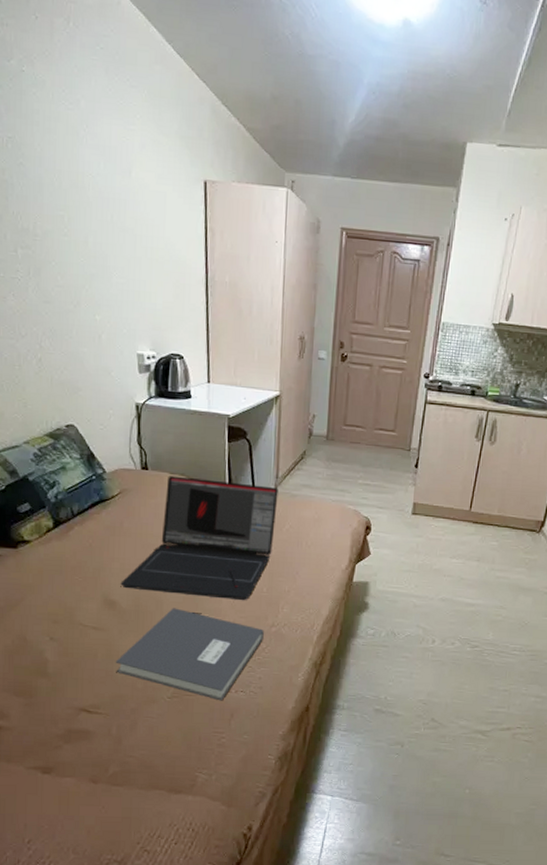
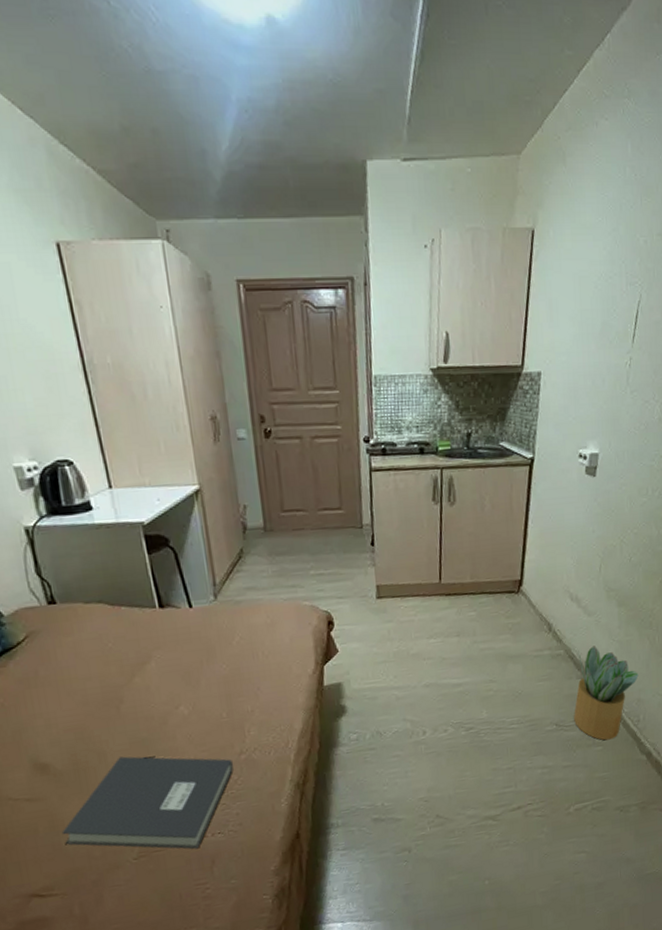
laptop: present [120,476,278,600] -> none [49,596,225,747]

